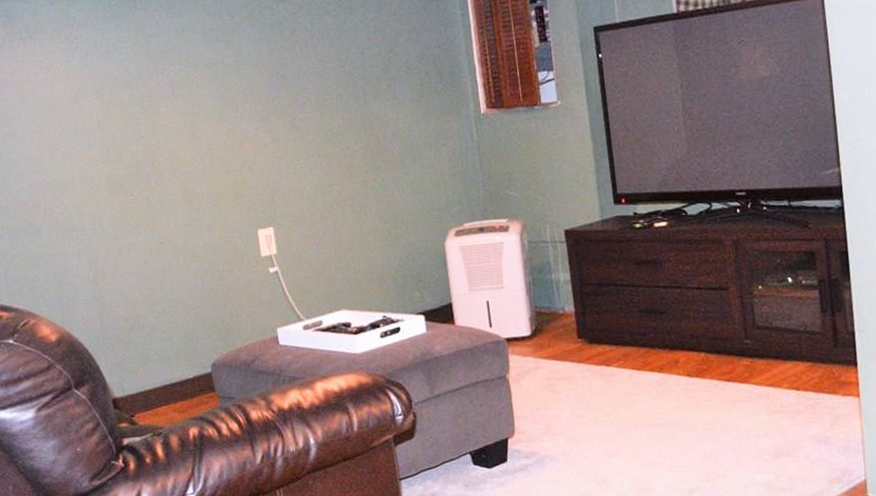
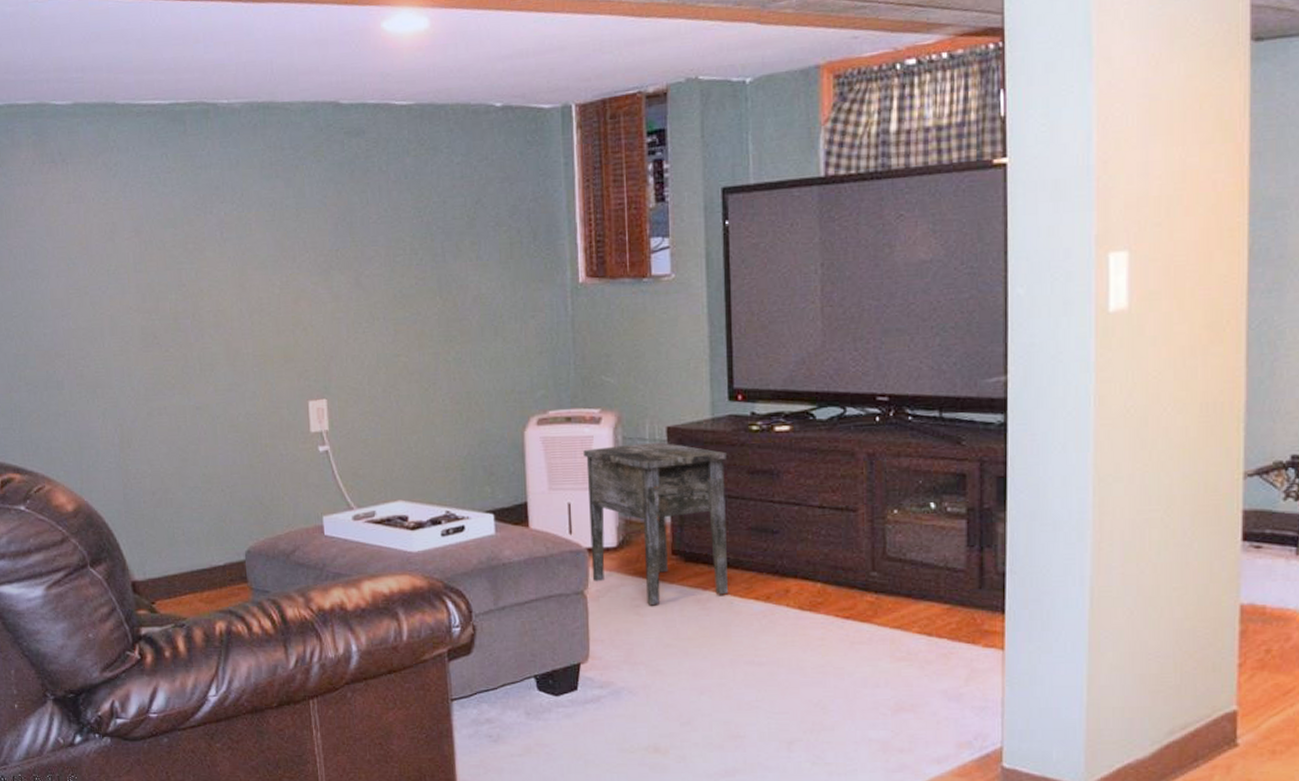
side table: none [496,243,627,383] -> present [583,442,728,605]

